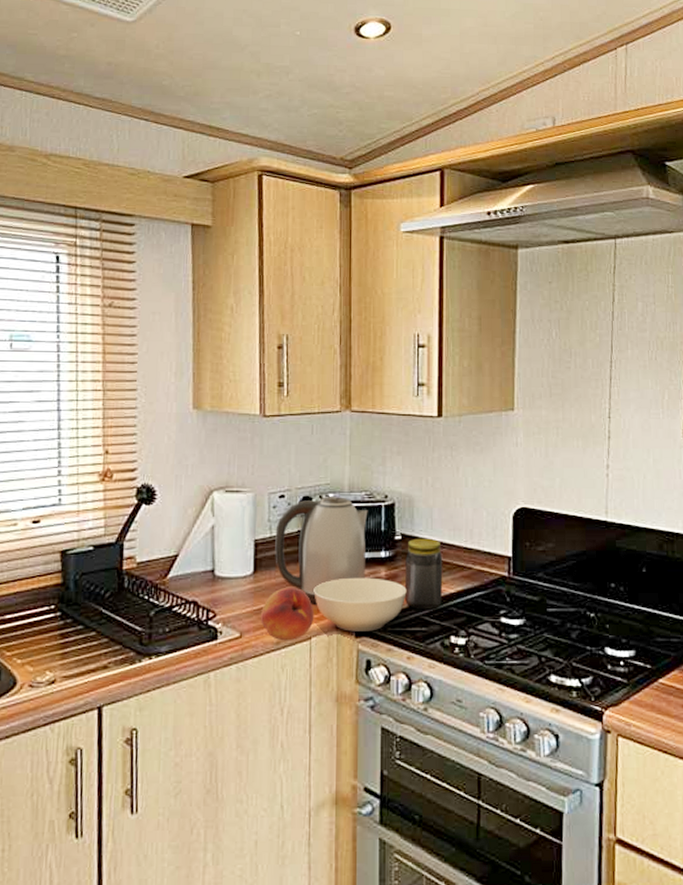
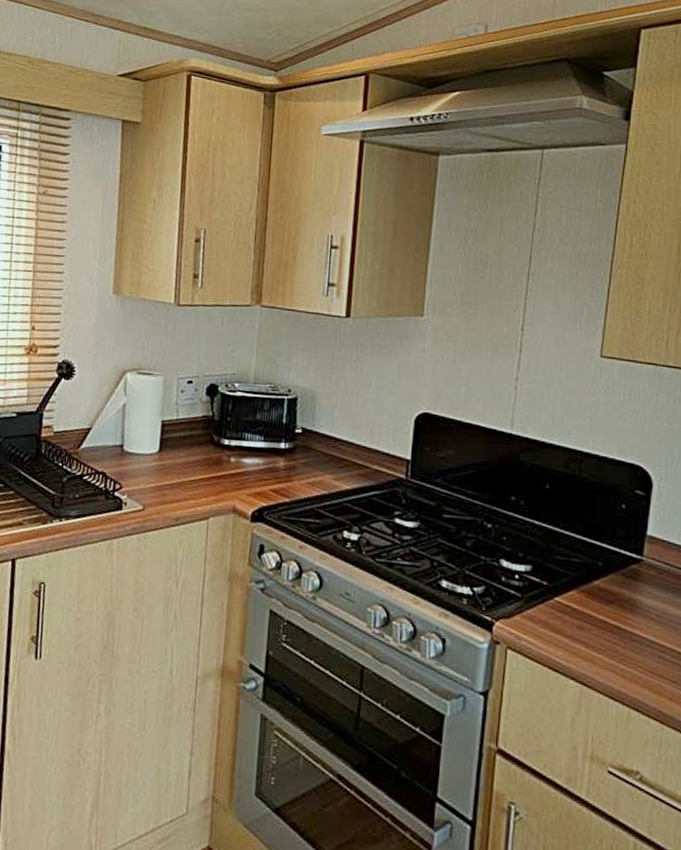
fruit: present [260,587,314,641] -> none [162,467,214,519]
kettle: present [275,495,368,604] -> none [180,385,271,487]
bowl: present [313,577,407,631] -> none [214,464,304,518]
jar: present [404,538,443,610] -> none [300,433,341,504]

